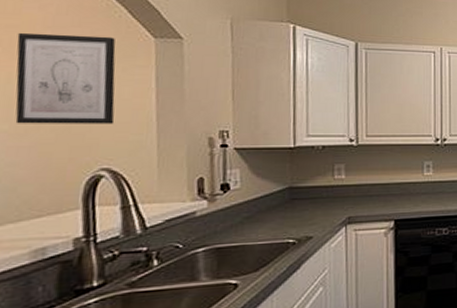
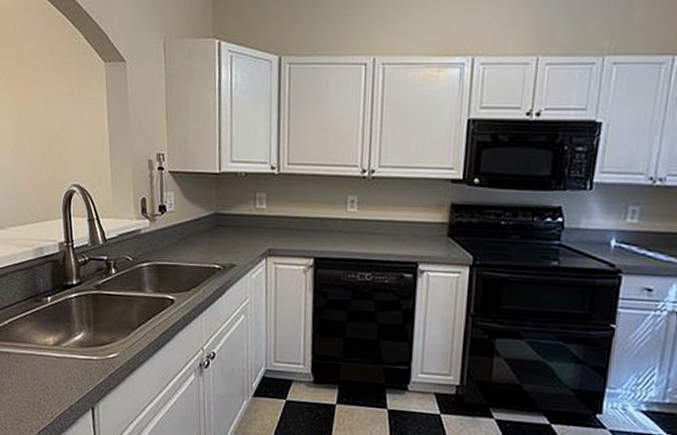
wall art: present [15,32,116,124] -> none [14,62,80,145]

